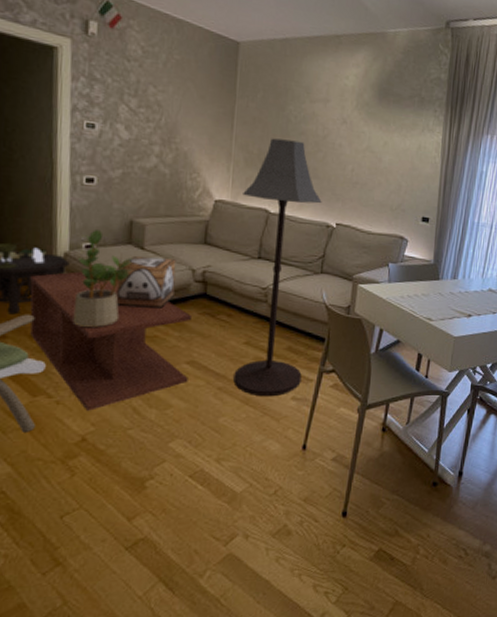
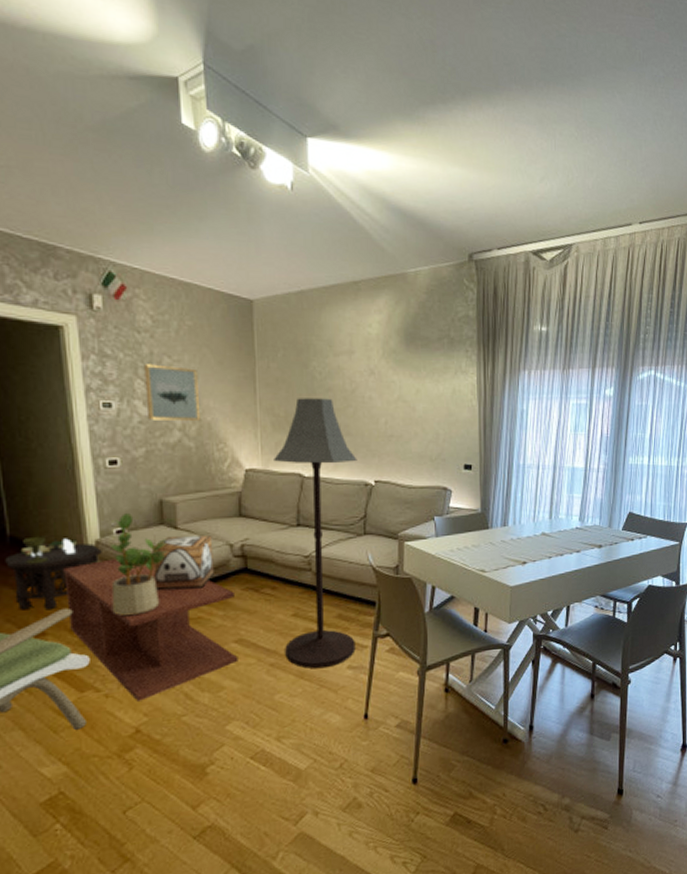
wall art: none [128,91,180,150] -> present [144,364,201,420]

